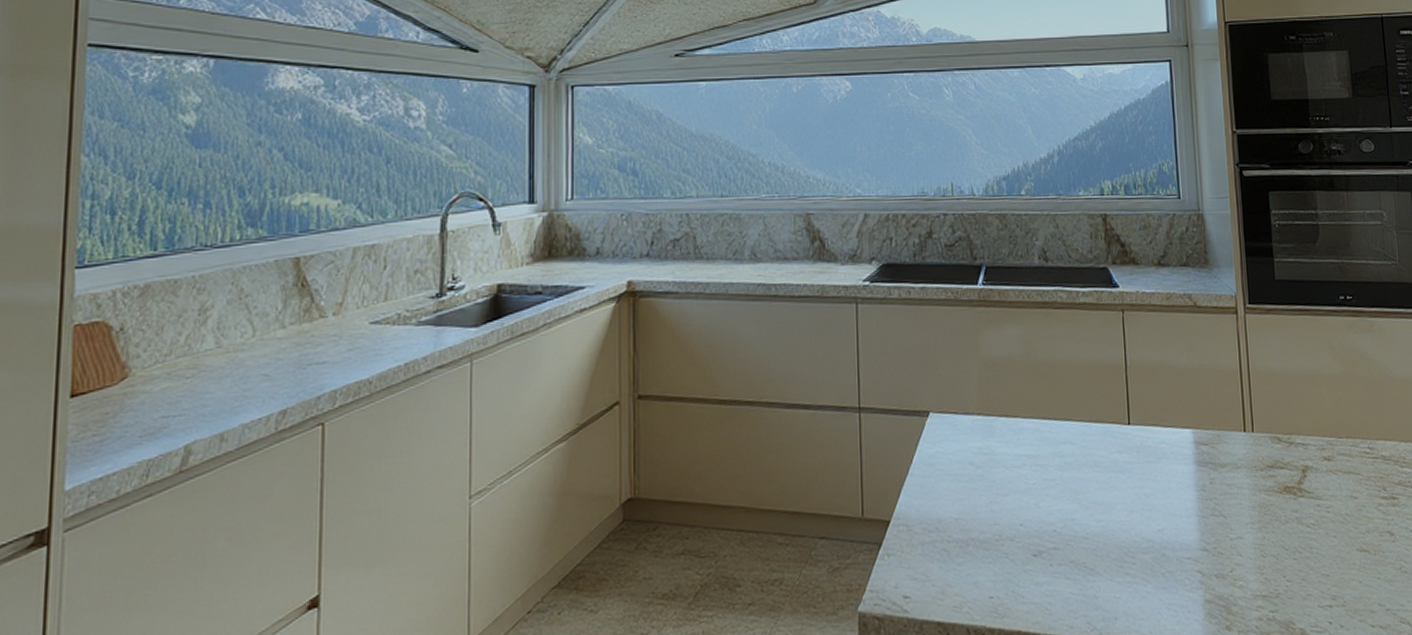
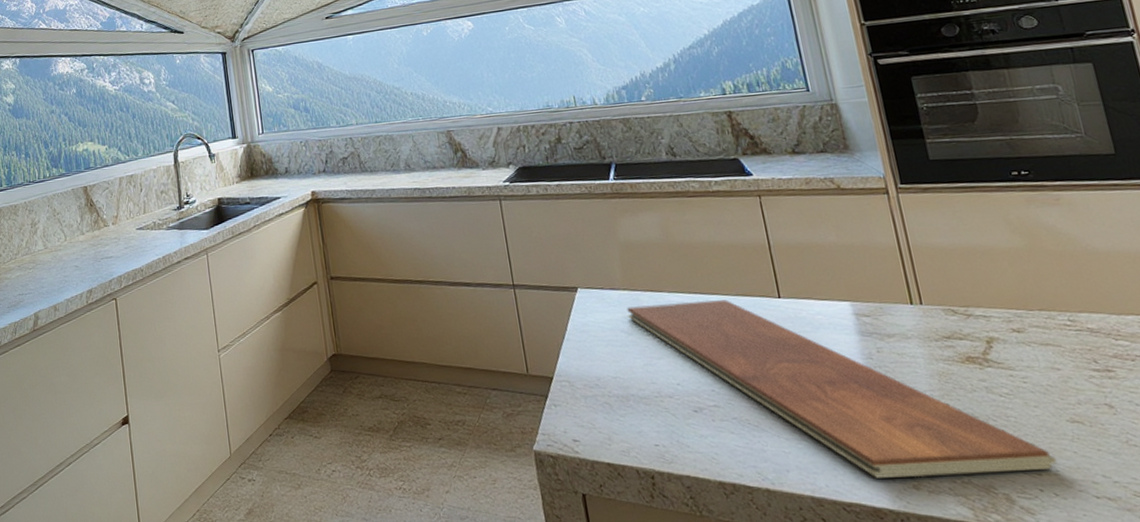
chopping board: none [978,426,1346,621] -> present [627,300,1058,478]

